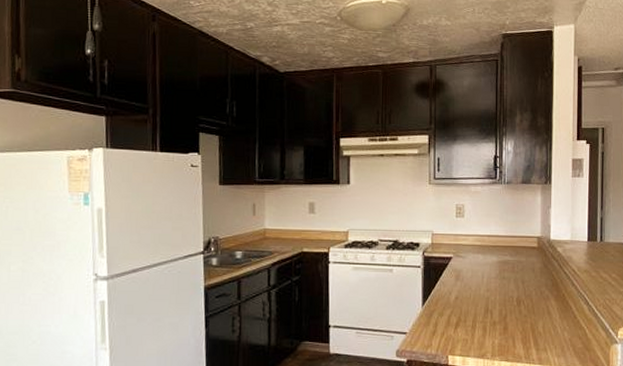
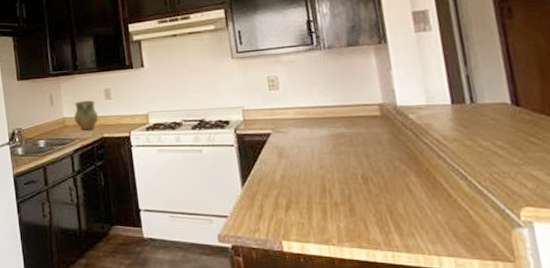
ceramic jug: none [276,213,301,244] -> present [74,100,99,130]

